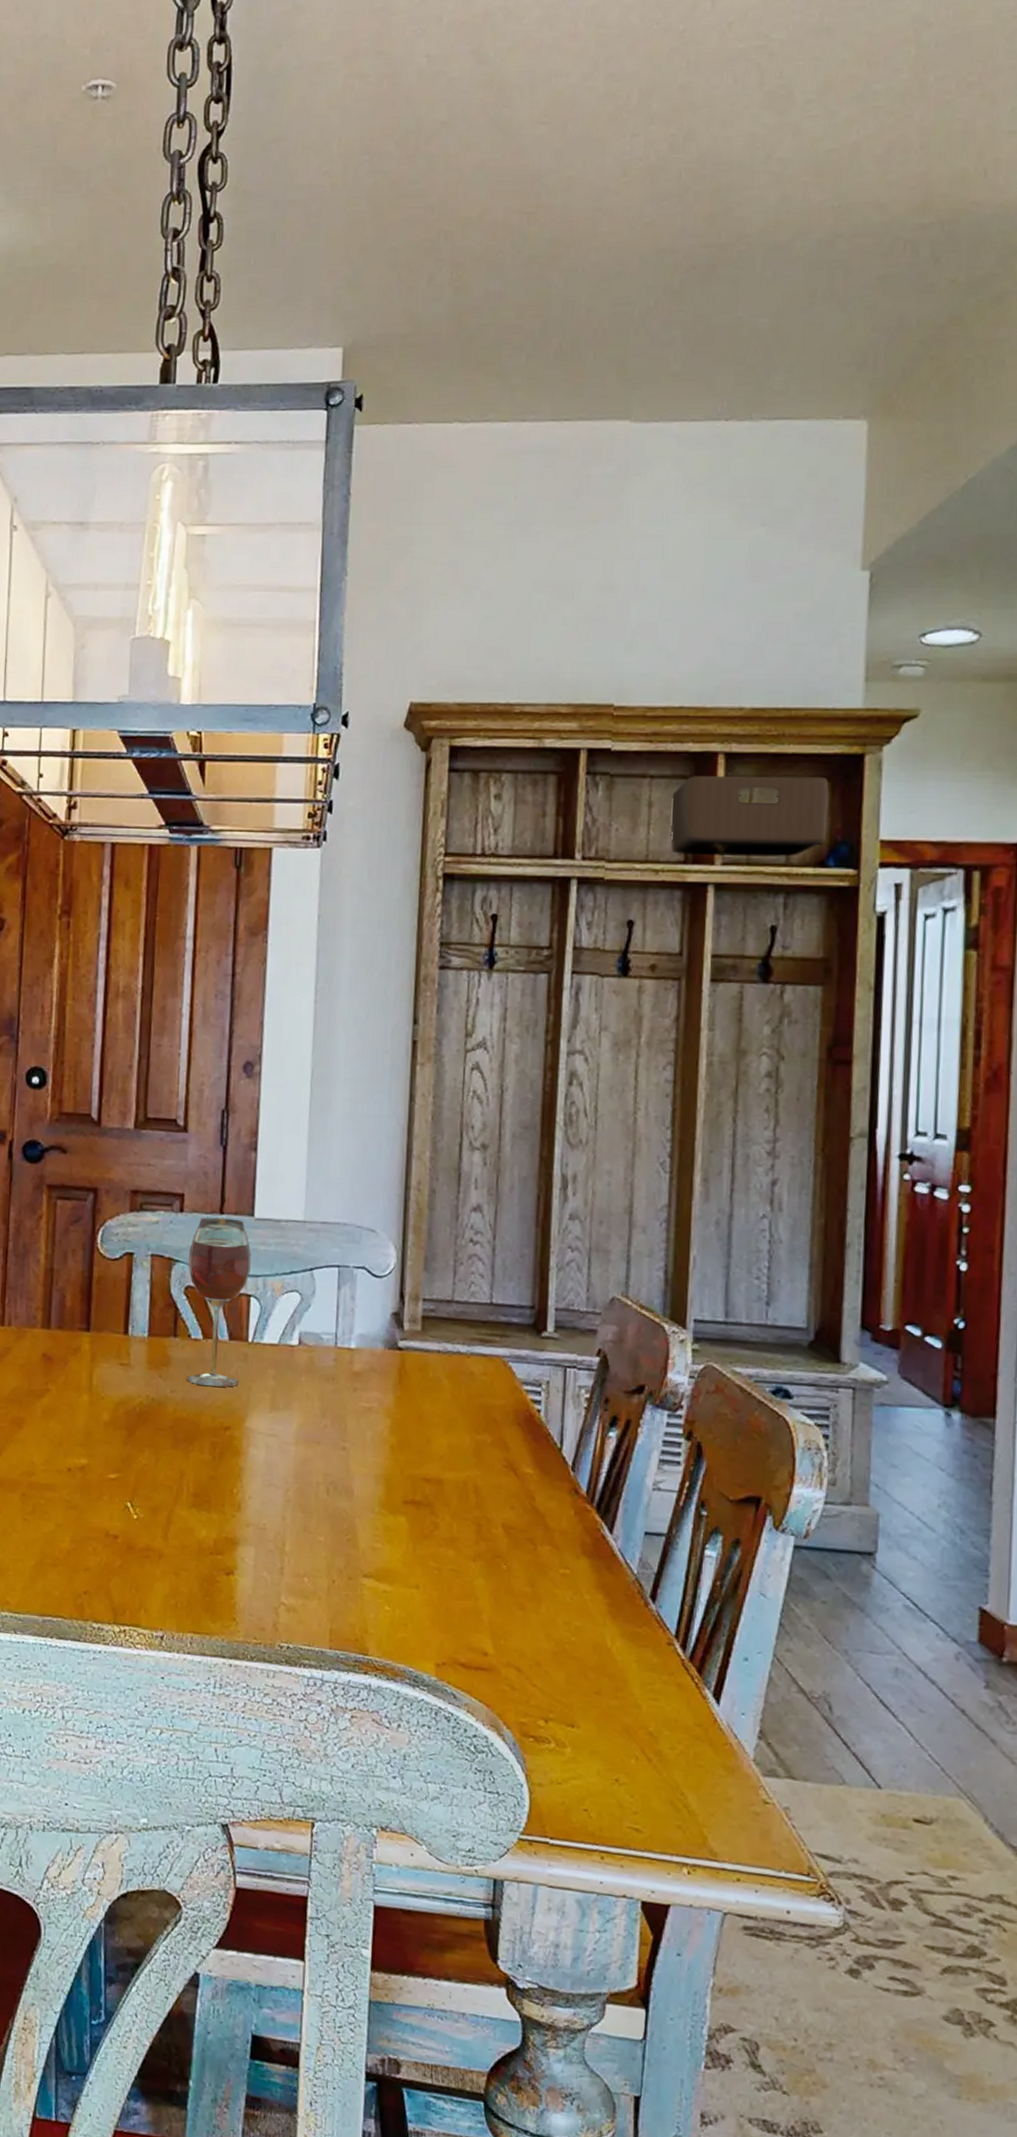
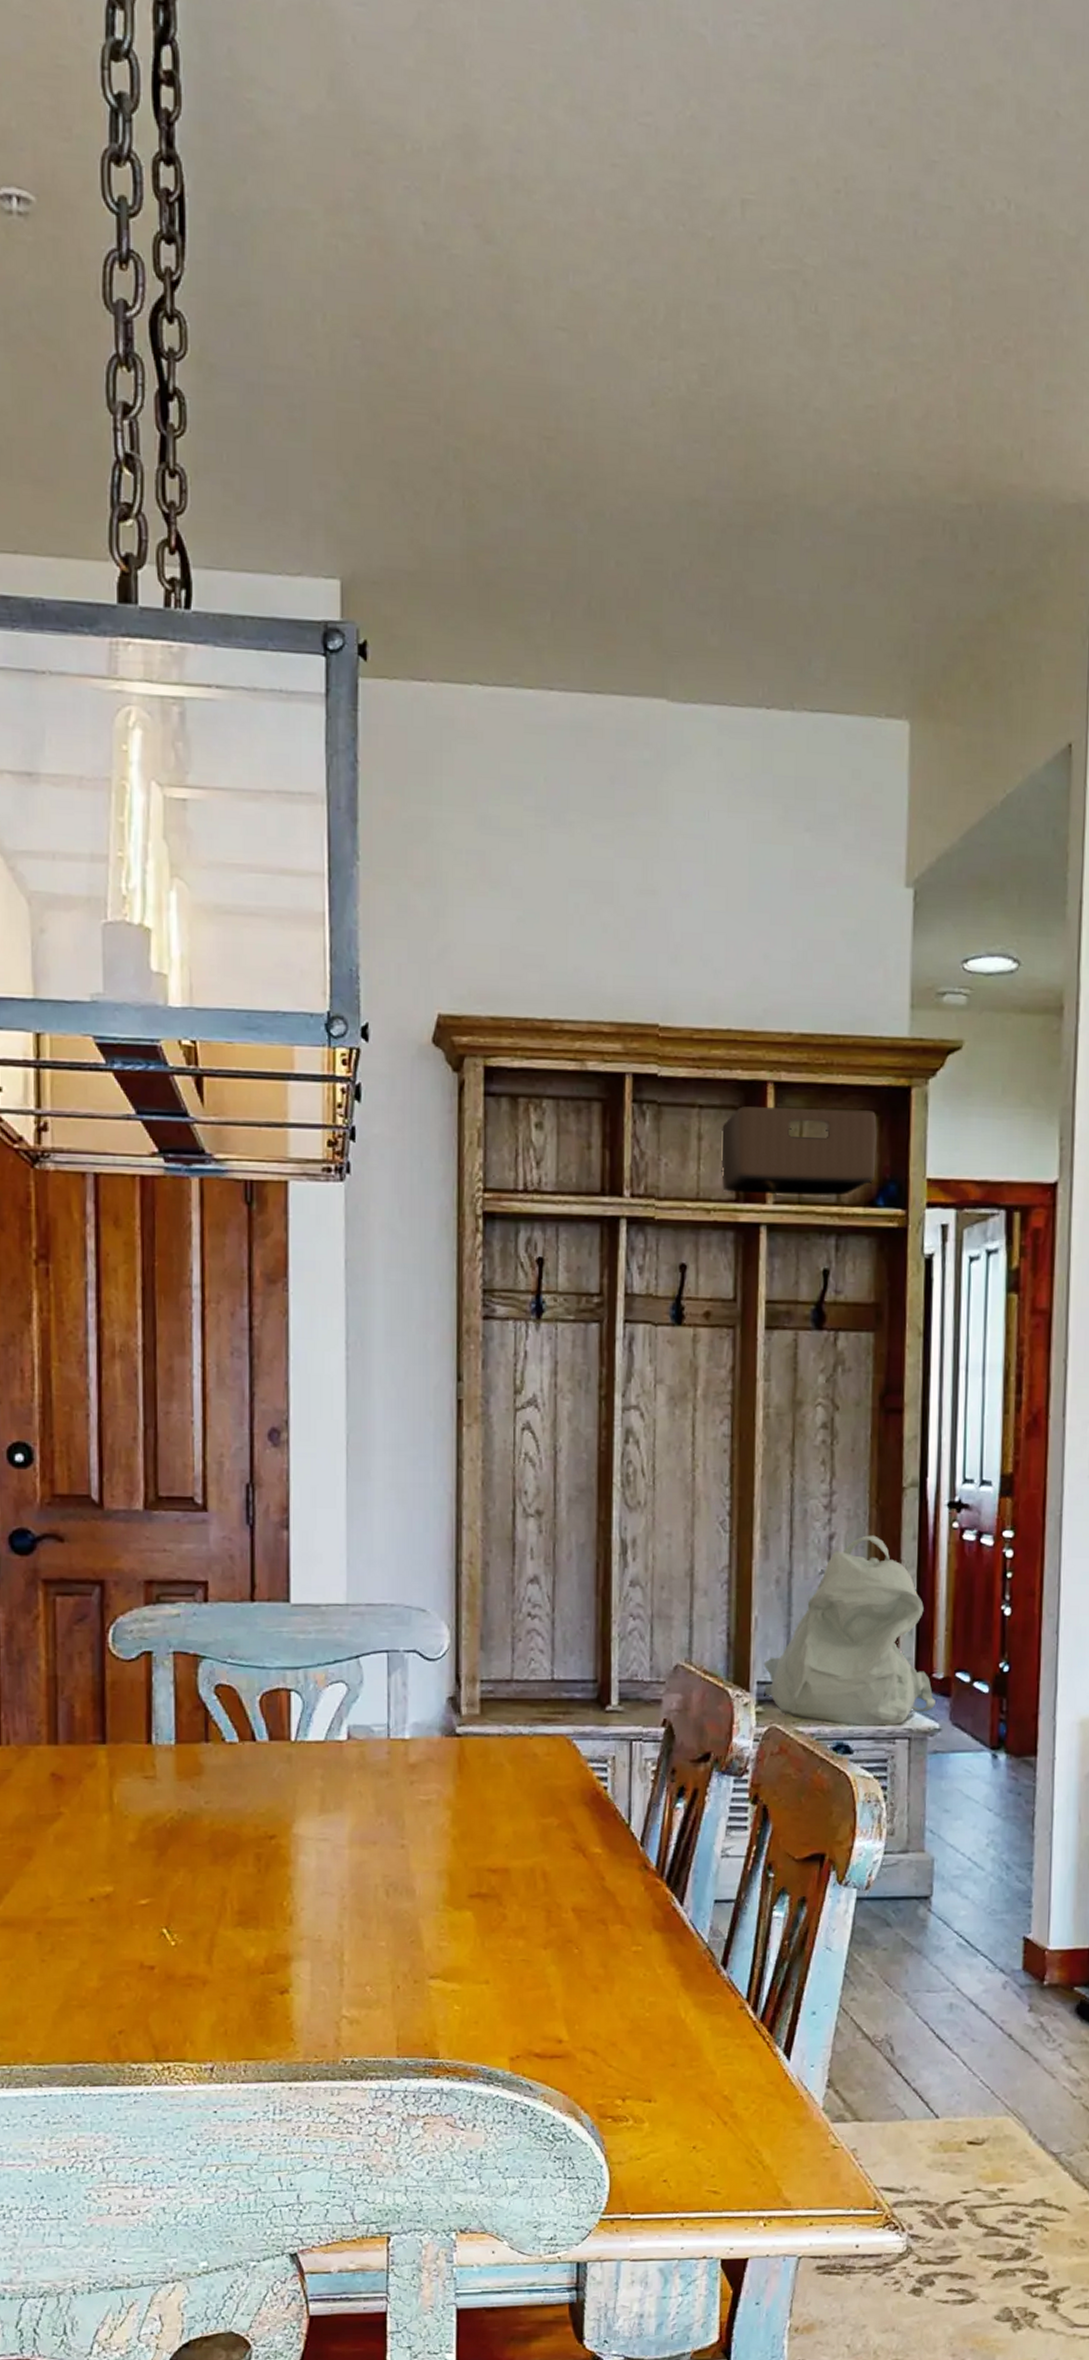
wineglass: present [187,1217,251,1388] -> none [216,1606,289,1794]
backpack: none [701,1182,884,1373] -> present [763,1535,937,1726]

